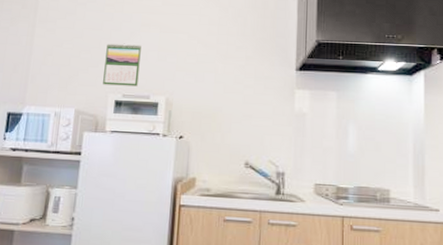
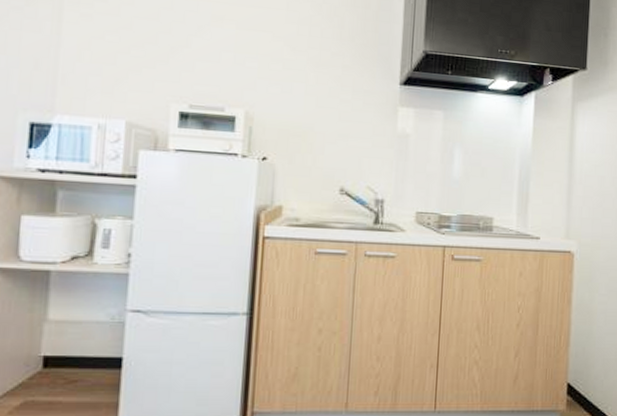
calendar: present [103,43,141,87] -> none [162,39,212,96]

